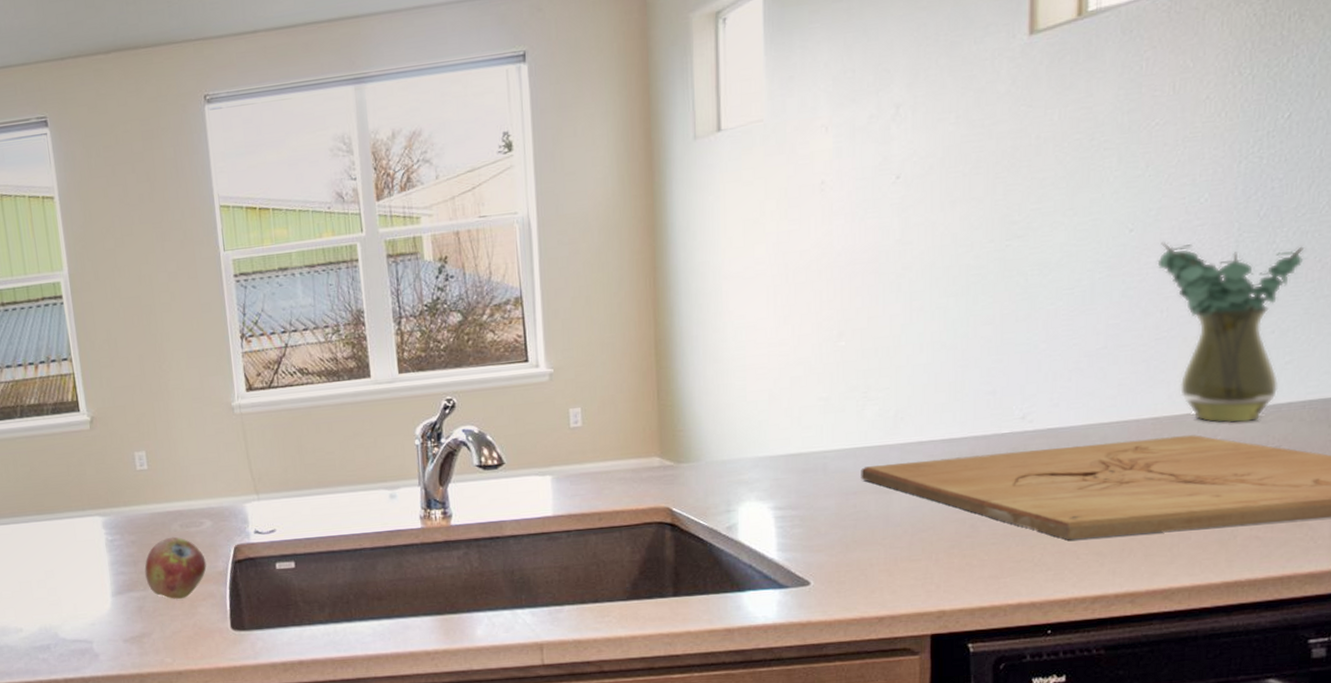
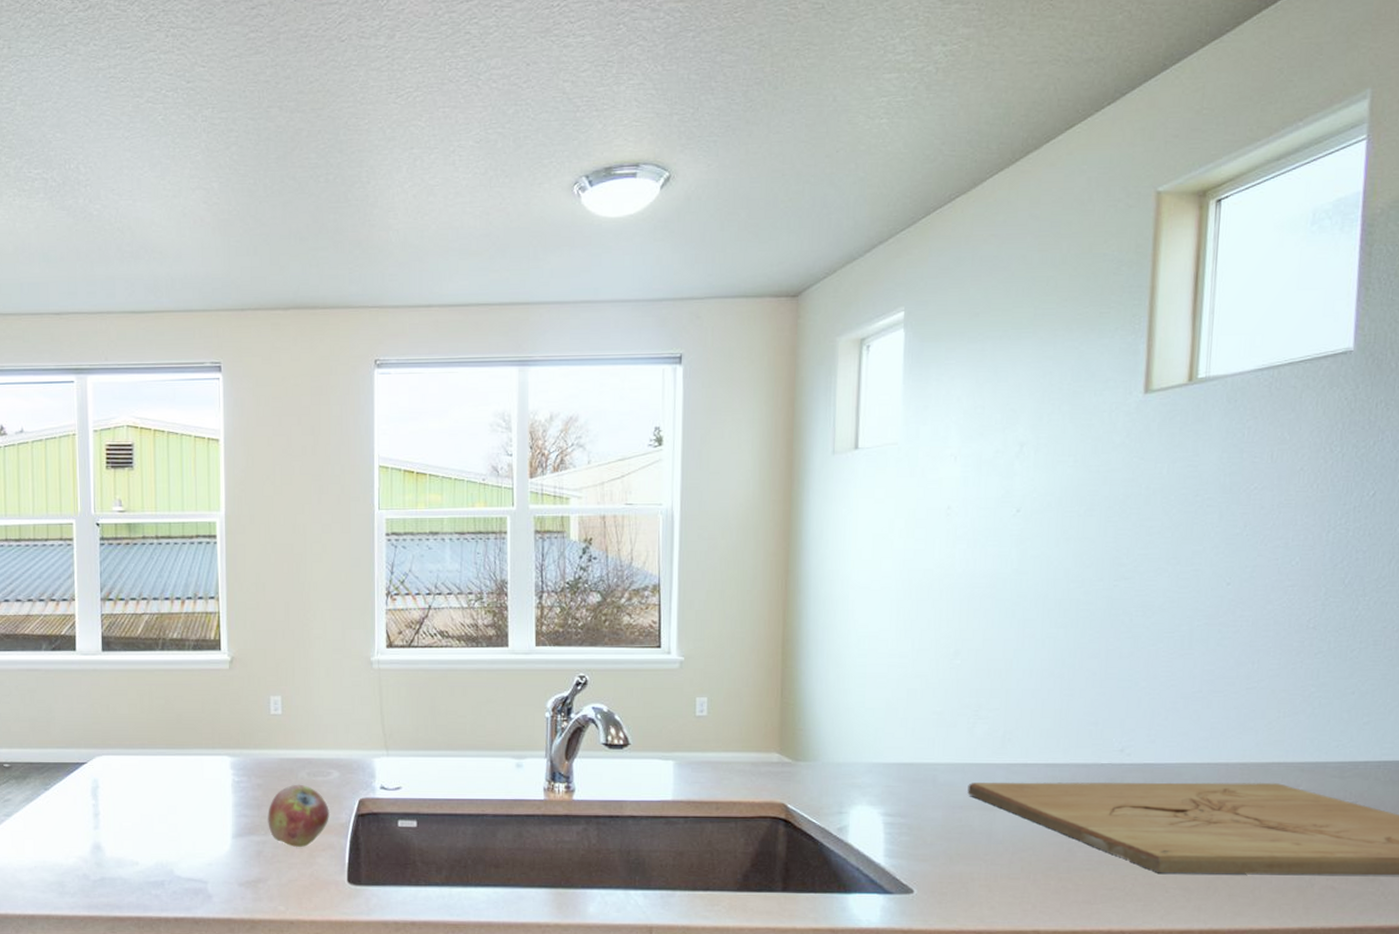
vase: present [1157,242,1305,423] -> none [1250,598,1384,775]

